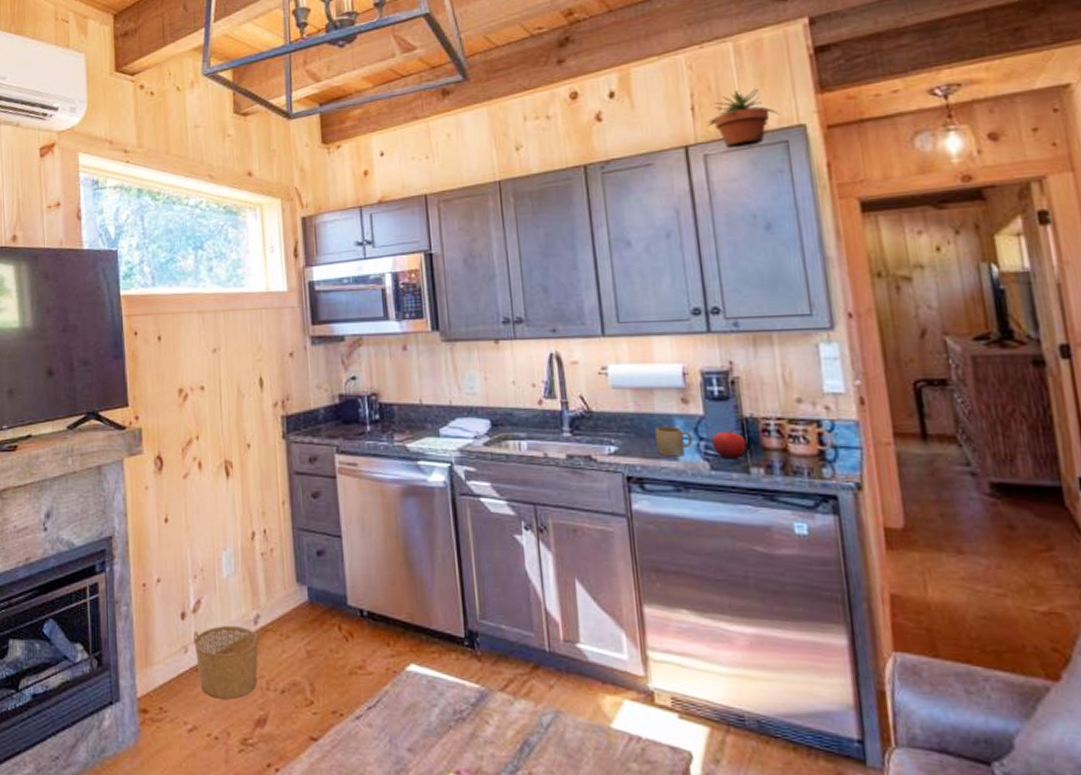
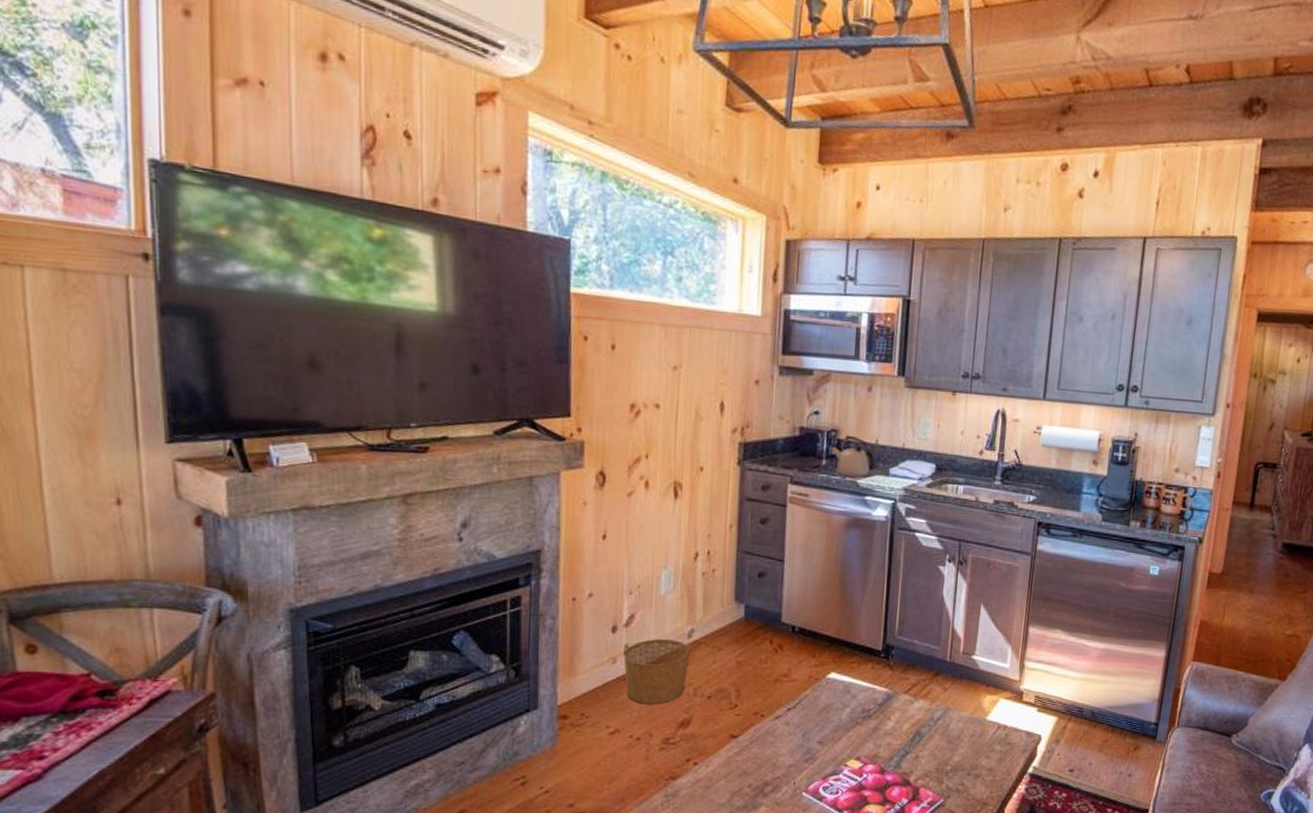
kettle: none [374,397,423,443] -> present [831,434,875,478]
mug: present [654,425,693,457] -> none [1065,482,1094,509]
potted plant: present [706,87,779,149] -> none [1164,194,1220,248]
fruit: present [711,429,747,459] -> none [1107,489,1132,514]

